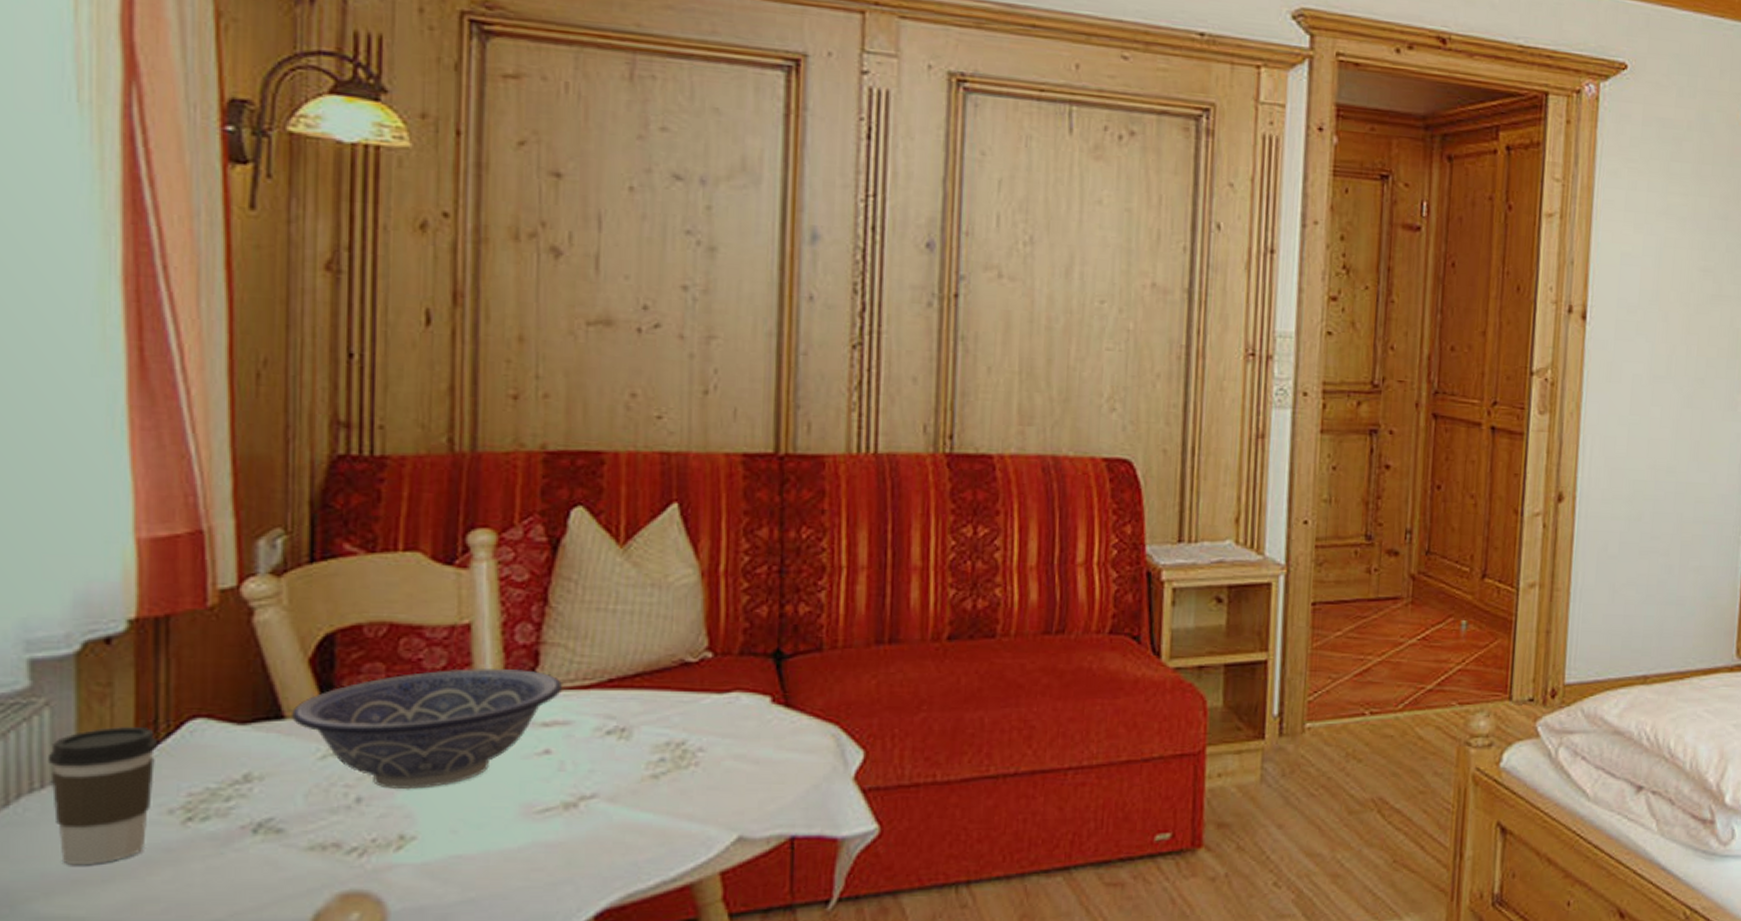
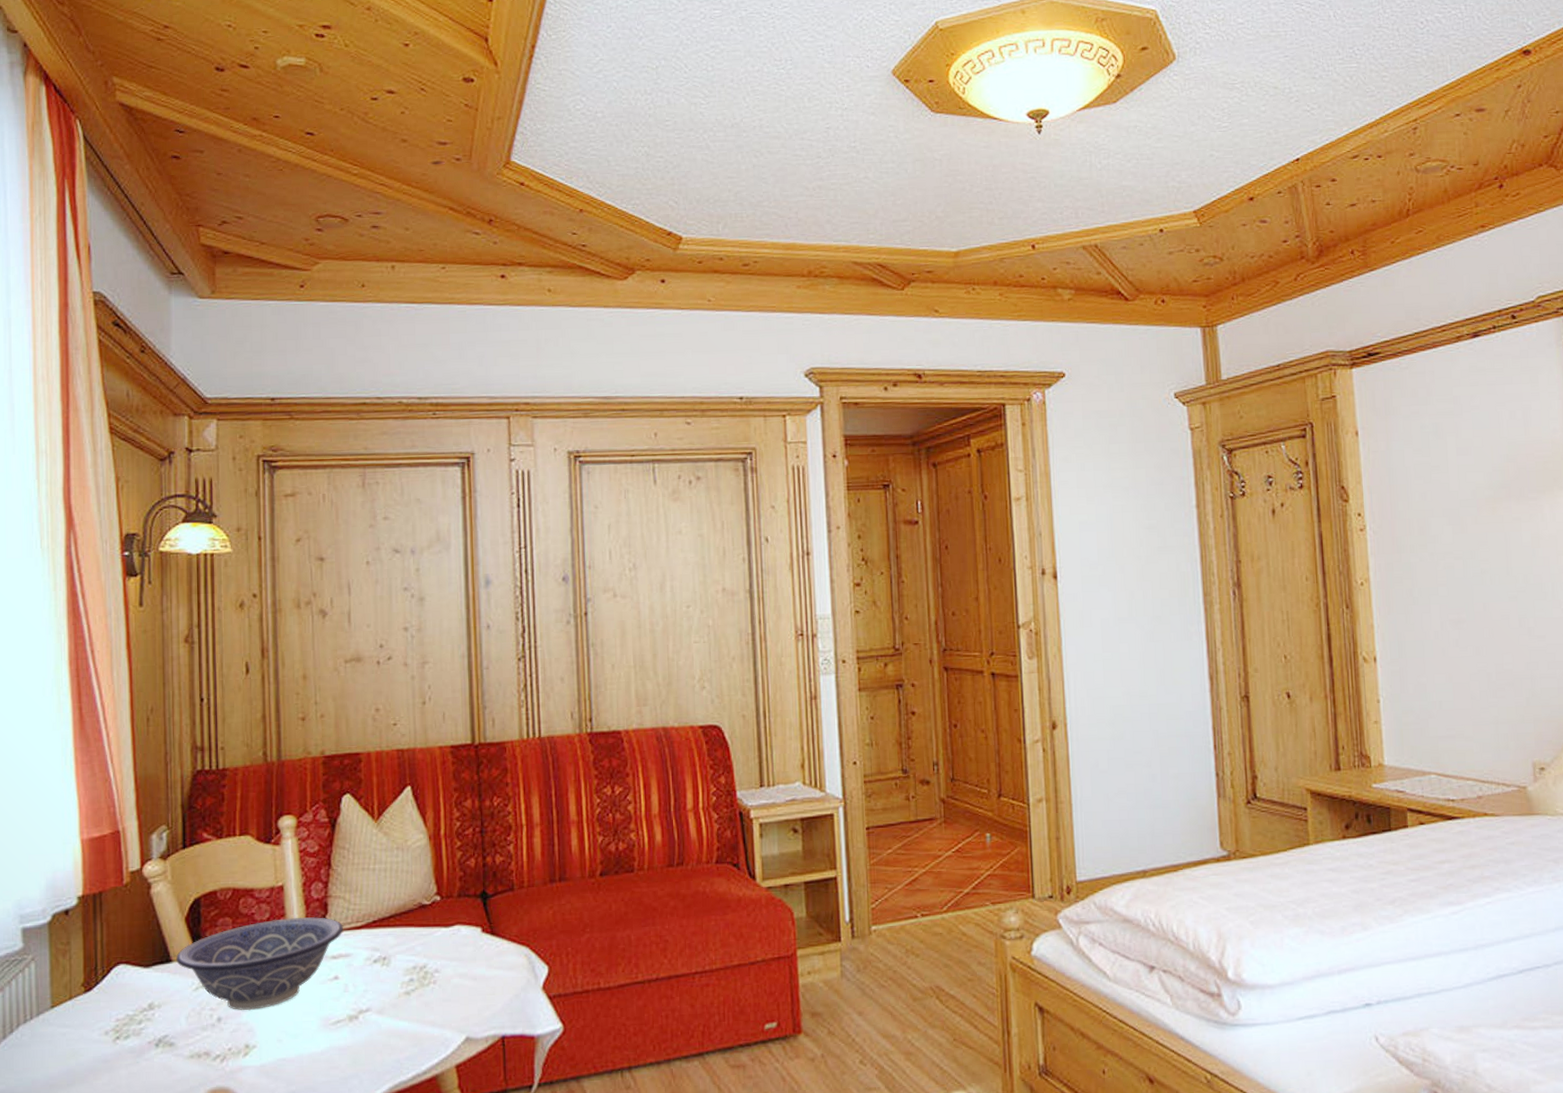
coffee cup: present [47,727,159,864] -> none [34,973,98,1074]

